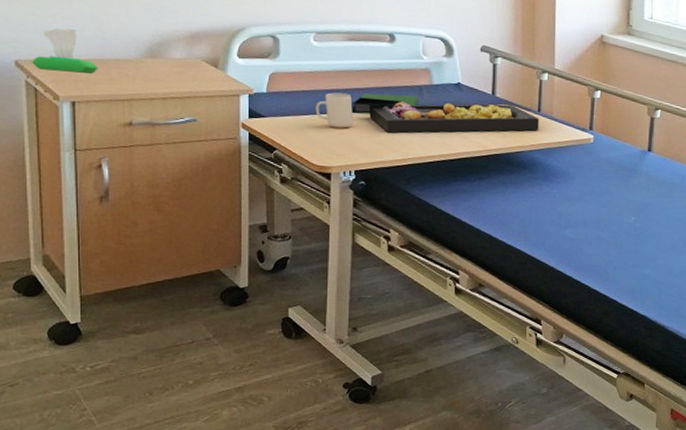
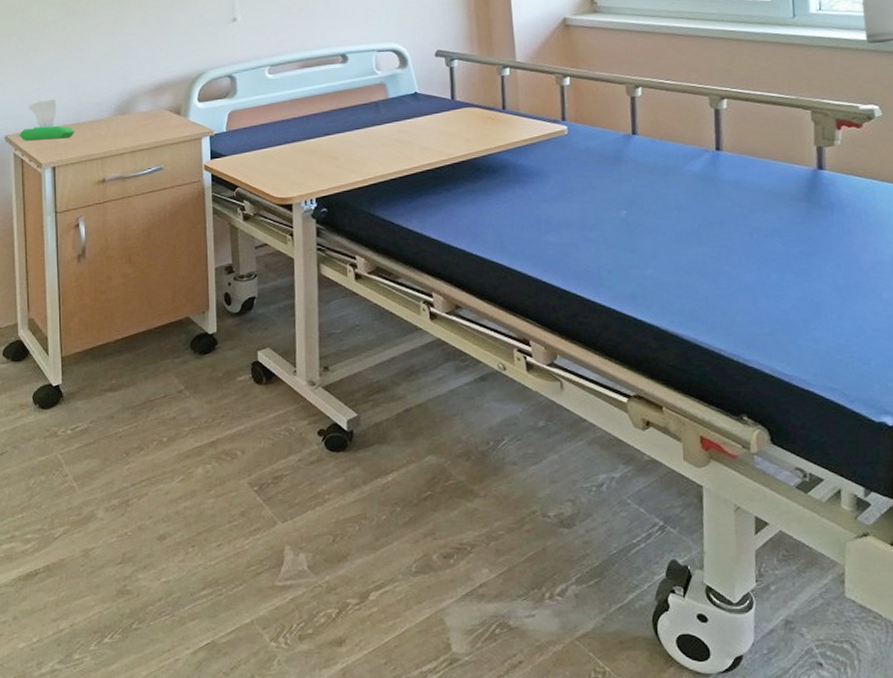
cup: present [315,92,354,128] -> none [274,121,312,157]
hardcover book: present [353,93,419,113] -> none [310,113,376,139]
food tray: present [369,101,539,134] -> none [326,106,506,155]

